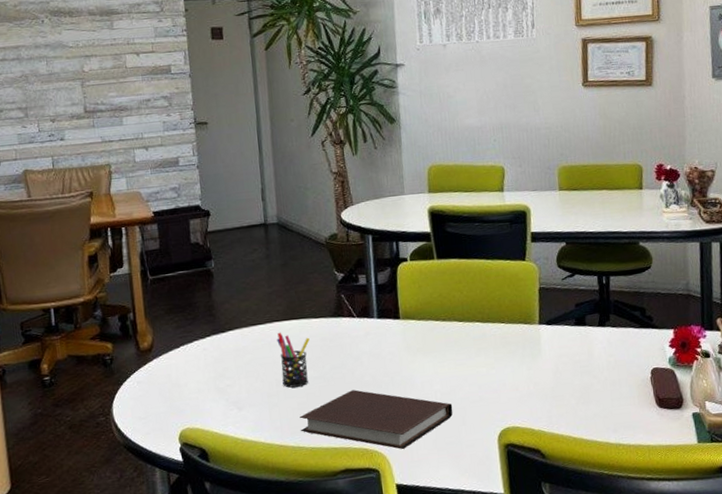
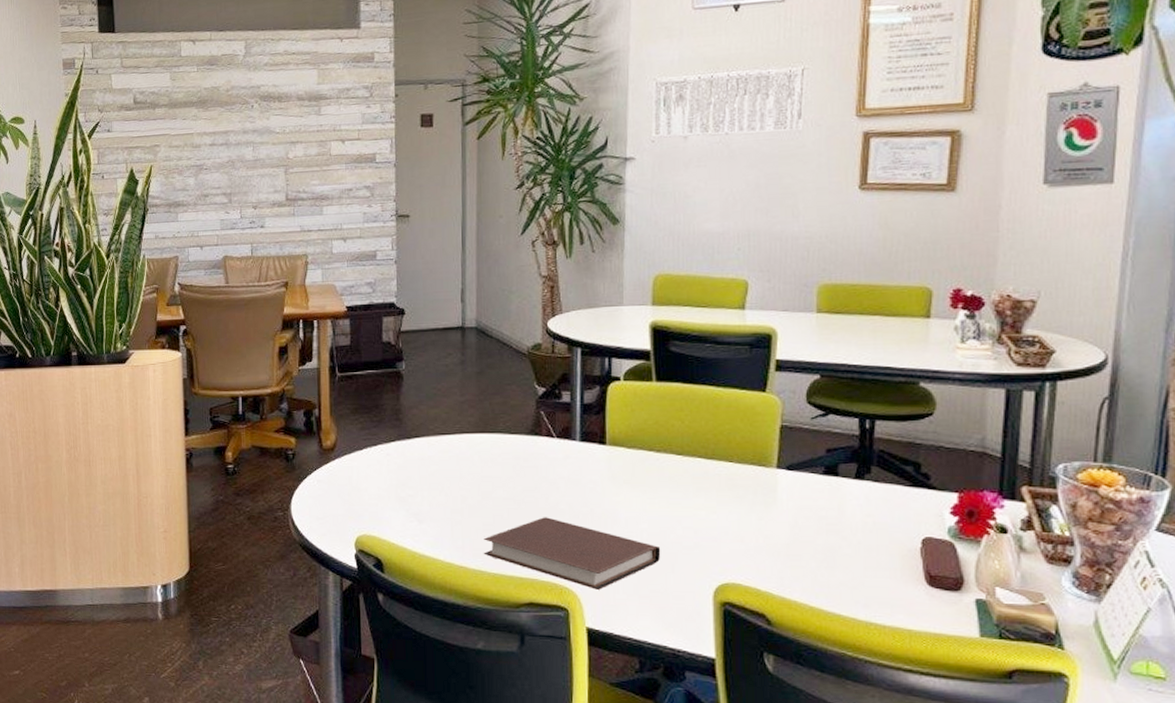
pen holder: present [277,332,310,388] -> none [465,445,502,506]

